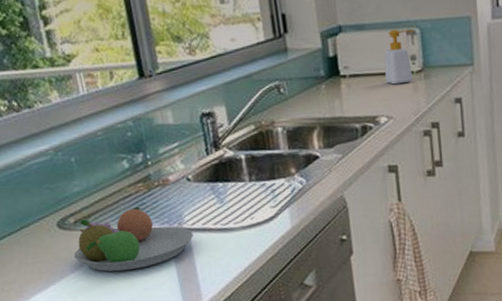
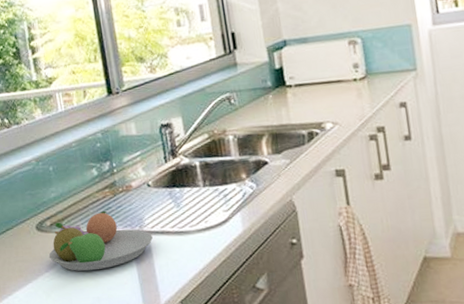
soap bottle: present [384,29,414,85] -> none [328,40,357,92]

